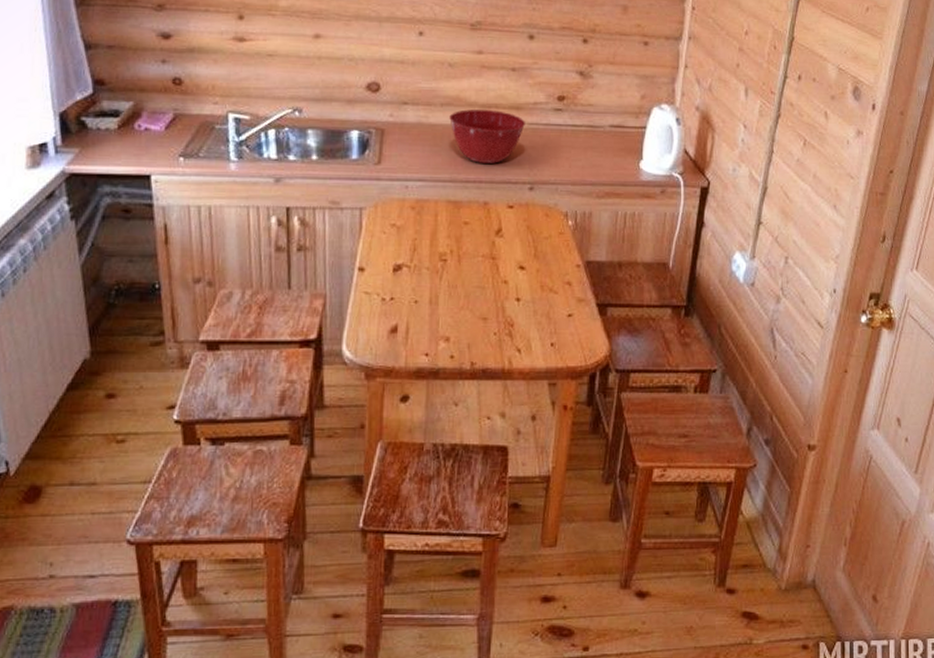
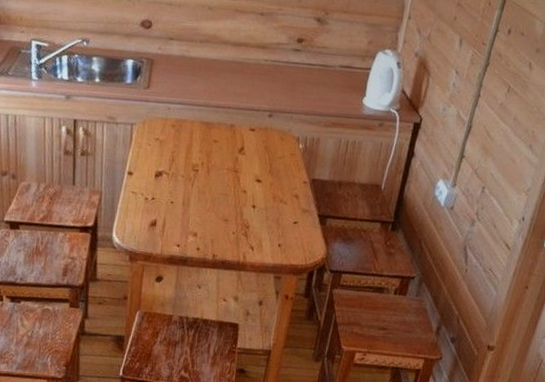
mixing bowl: present [449,109,525,164] -> none [206,46,269,93]

